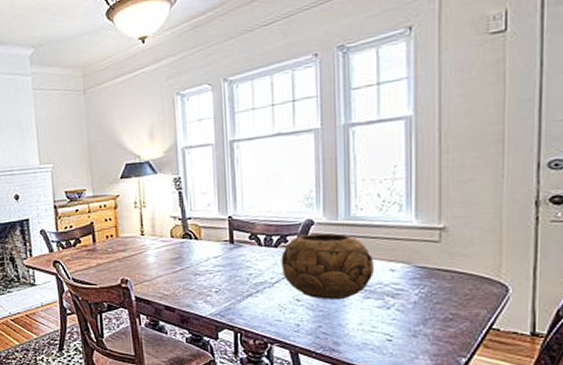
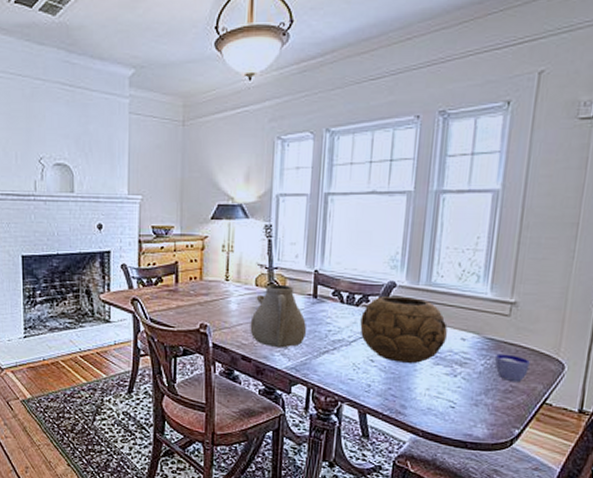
teapot: none [170,233,228,296] -> present [250,284,307,348]
cup: none [430,281,469,310] -> present [495,353,530,383]

